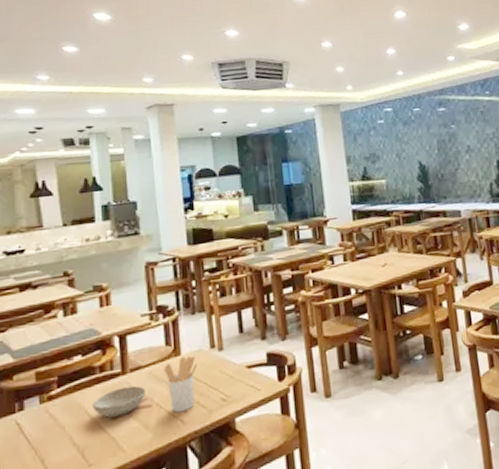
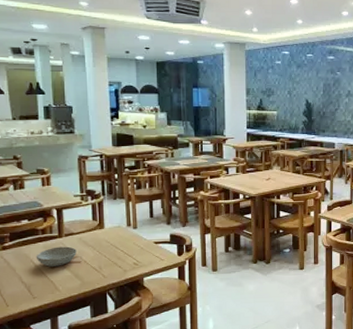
utensil holder: present [164,356,197,413] -> none [91,230,116,269]

